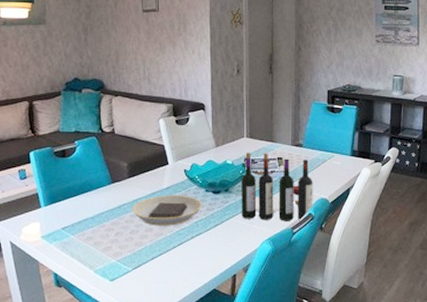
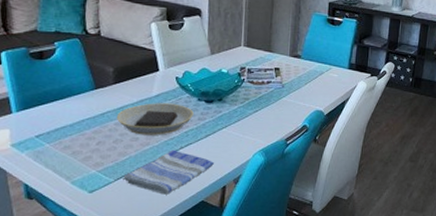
dish towel: none [140,239,223,283] -> present [123,150,214,195]
wine bottle: present [241,152,313,221] -> none [234,61,310,133]

